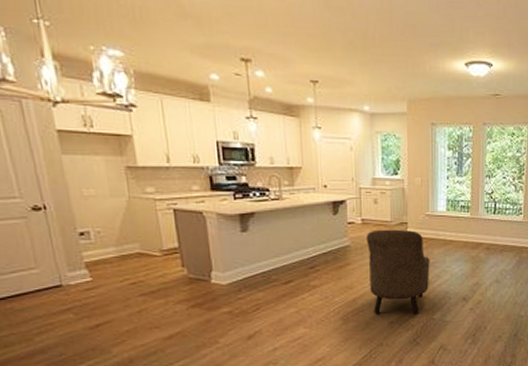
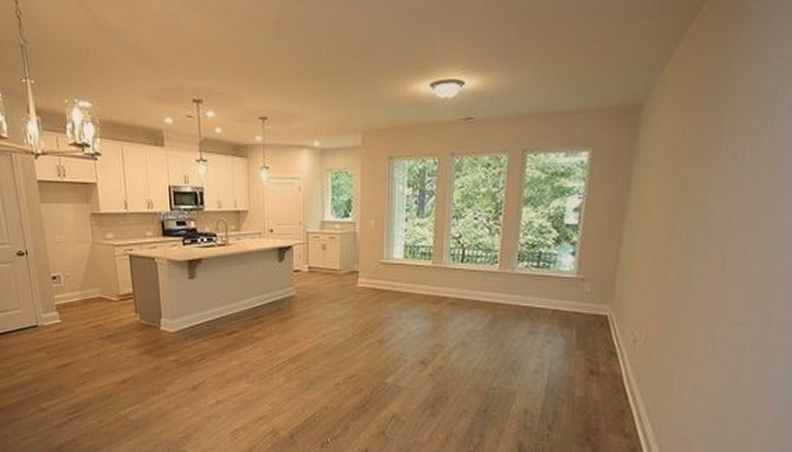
armchair: present [366,229,430,315] -> none [312,279,383,377]

